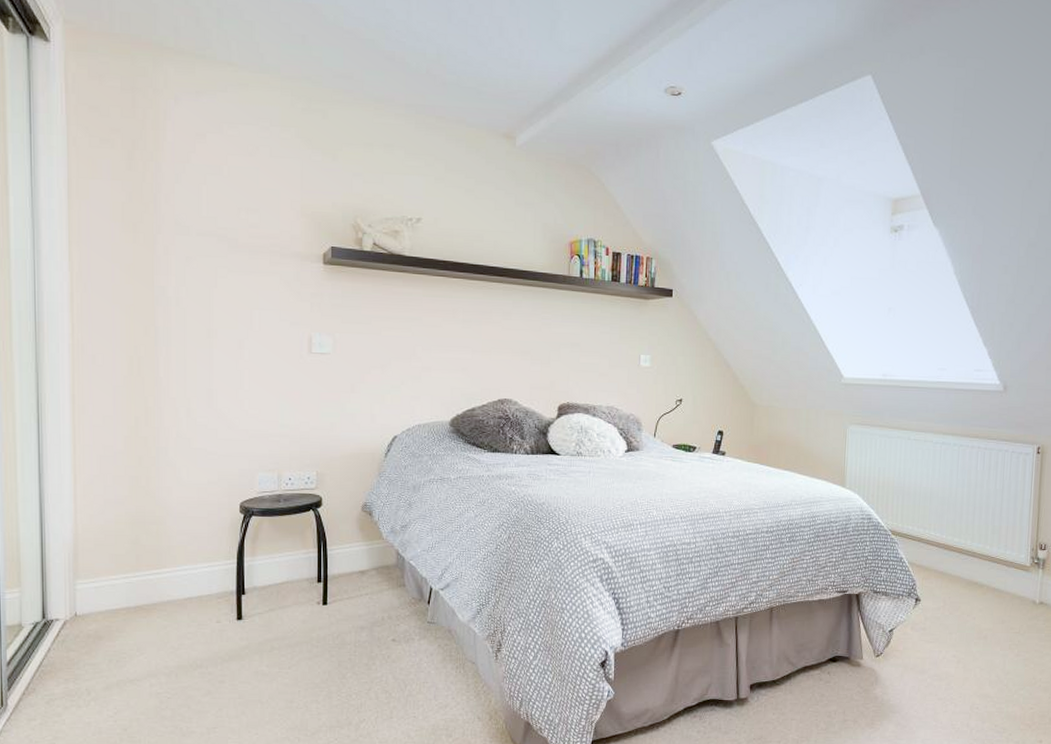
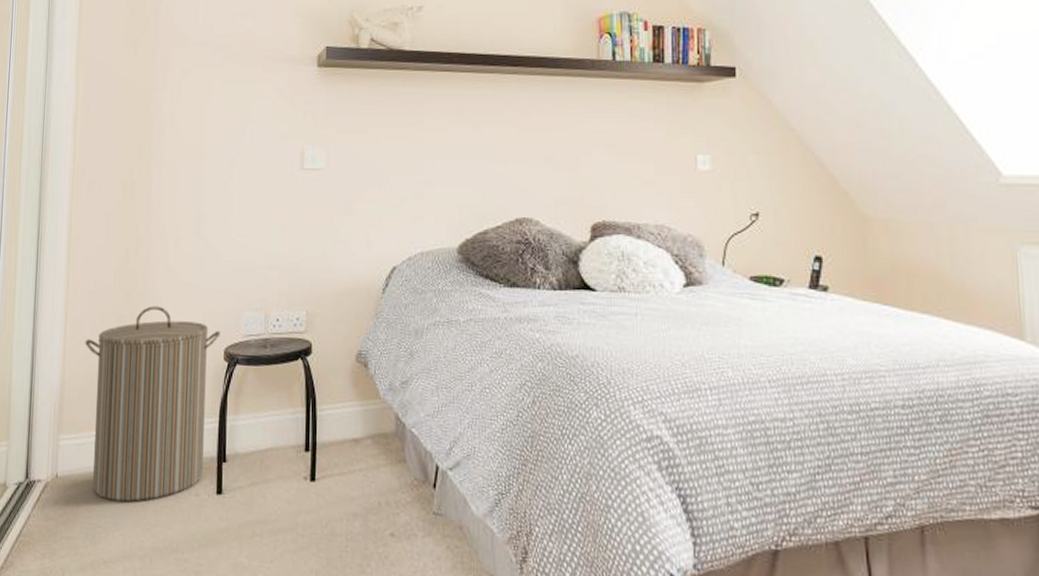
laundry hamper: none [97,468,236,632] -> present [85,306,221,502]

